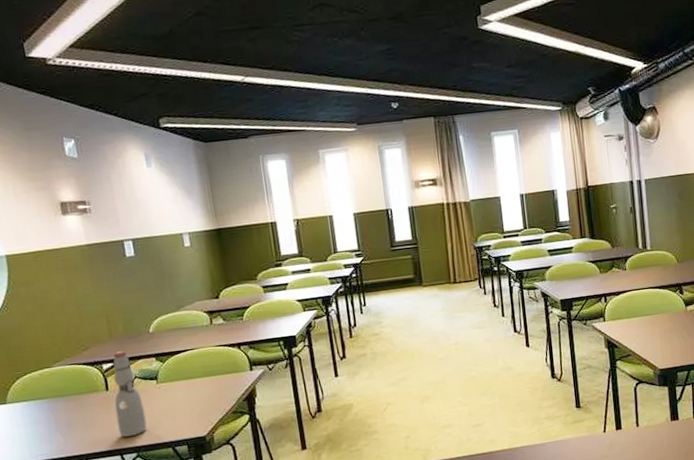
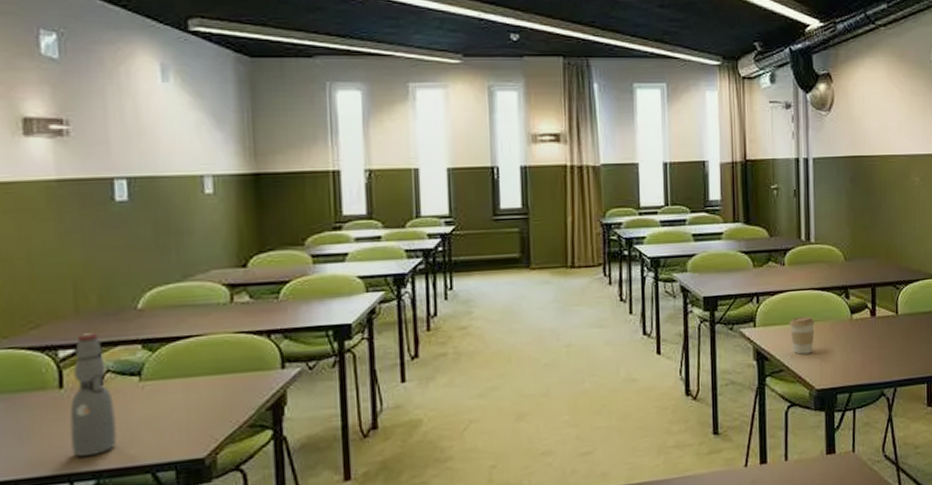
coffee cup: none [633,310,655,342] -> present [790,316,815,355]

